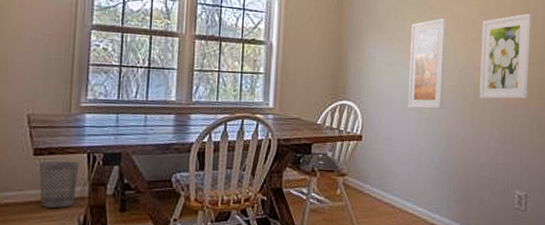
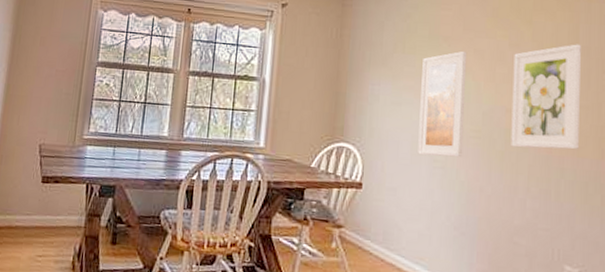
wastebasket: present [39,161,80,208] -> none [44,189,79,235]

